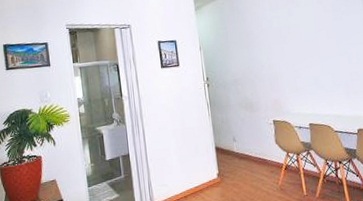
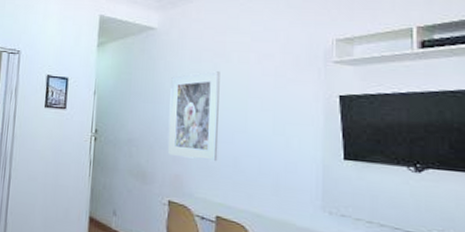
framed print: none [258,14,303,86] -> present [168,71,220,162]

